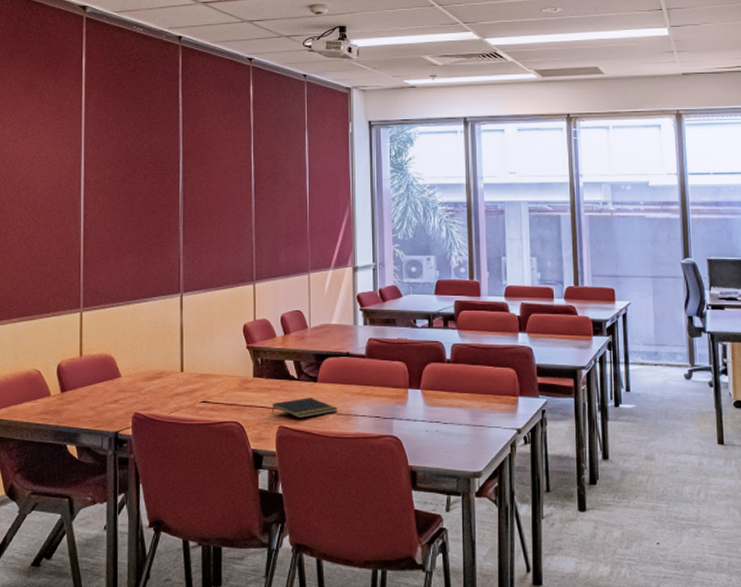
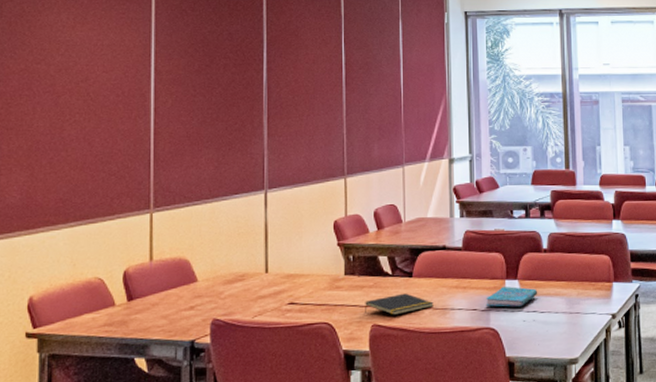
cover: none [388,396,441,416] -> present [485,286,538,307]

